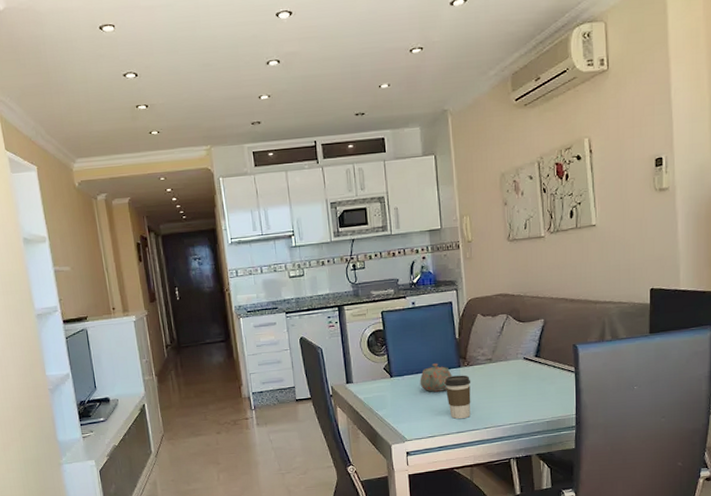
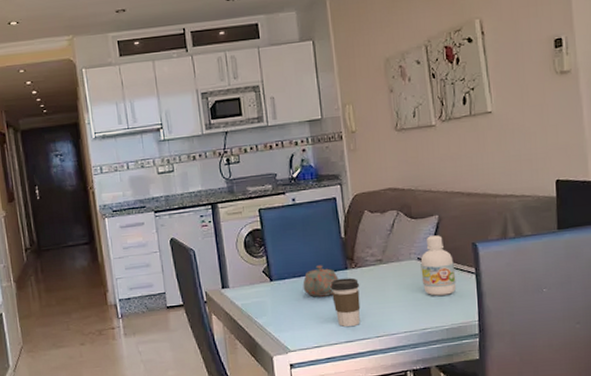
bottle: none [526,337,558,392] -> present [420,235,457,296]

